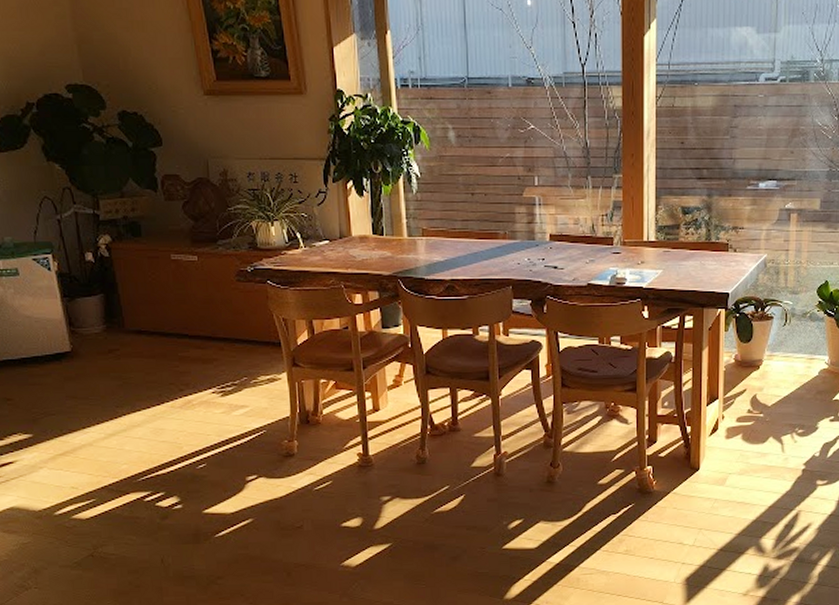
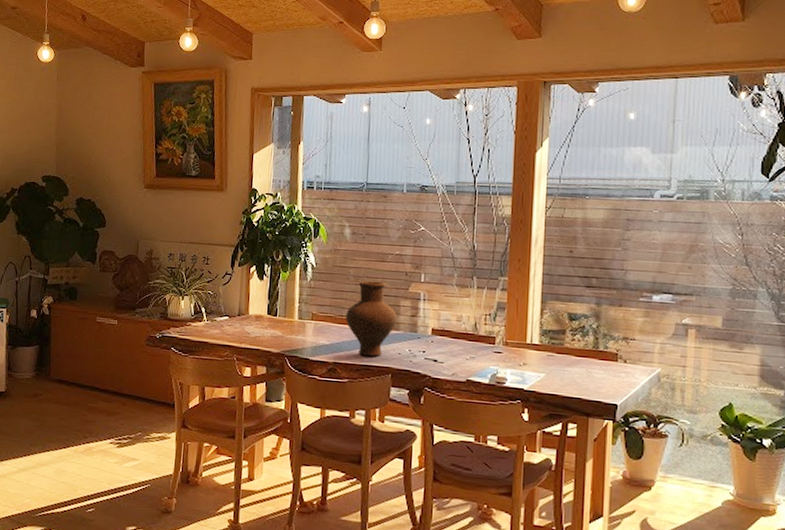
vase: none [459,188,513,269] -> present [345,281,397,357]

